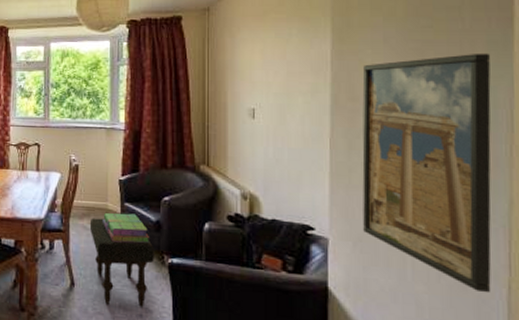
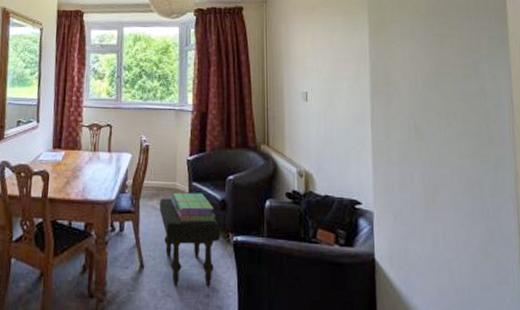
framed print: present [362,53,491,293] -> none [395,46,507,258]

